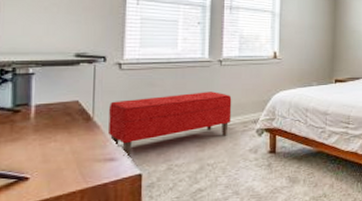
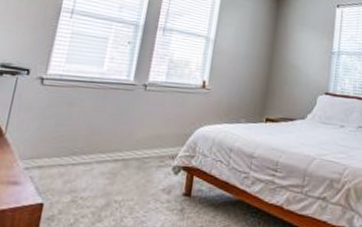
bench: present [109,91,232,159] -> none [17,117,152,184]

